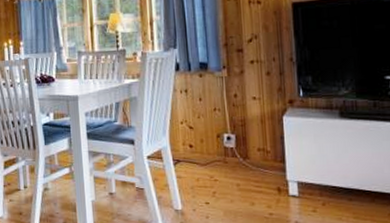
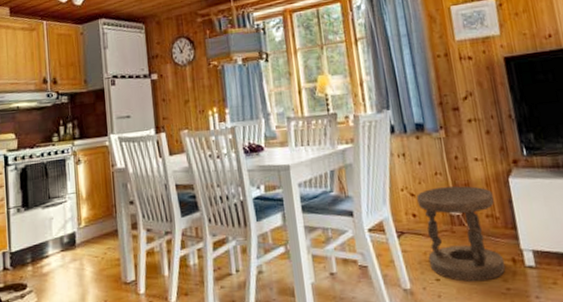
stool: none [195,121,271,207] -> present [417,185,506,282]

